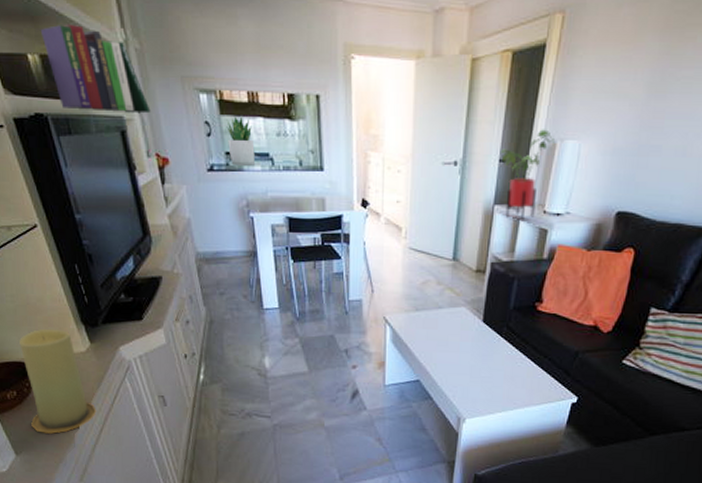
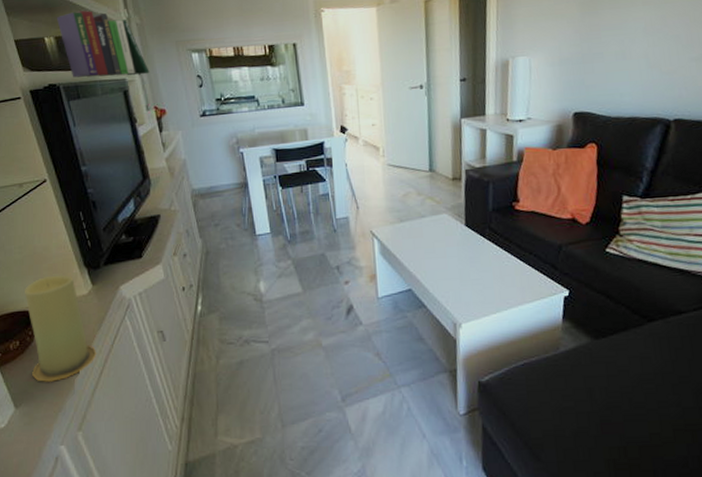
planter: present [226,116,255,166] -> none [216,67,242,110]
house plant: present [501,129,554,220] -> none [461,50,507,129]

